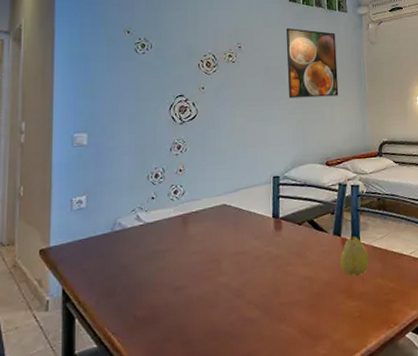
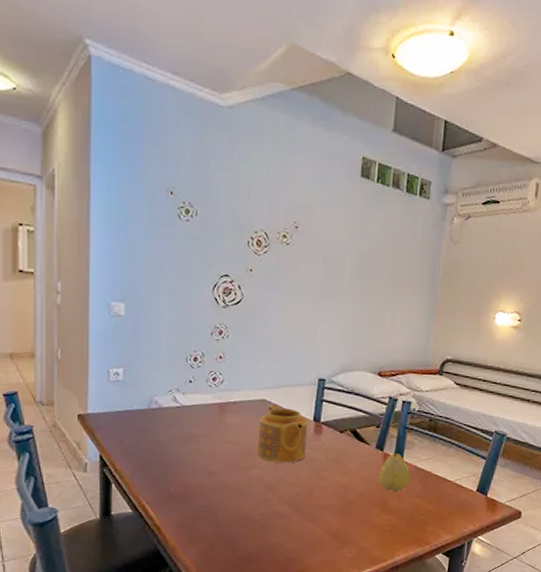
teapot: none [221,207,270,266] -> present [257,404,308,463]
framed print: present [287,28,339,99] -> none [347,211,411,300]

